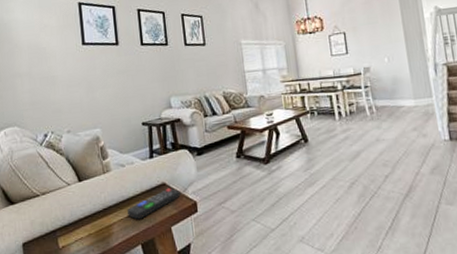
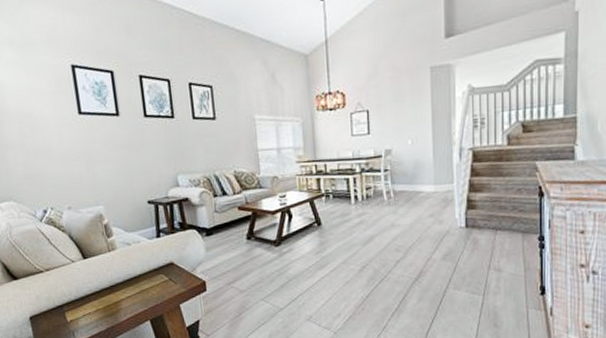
remote control: present [126,188,181,220] -> none [134,268,189,297]

